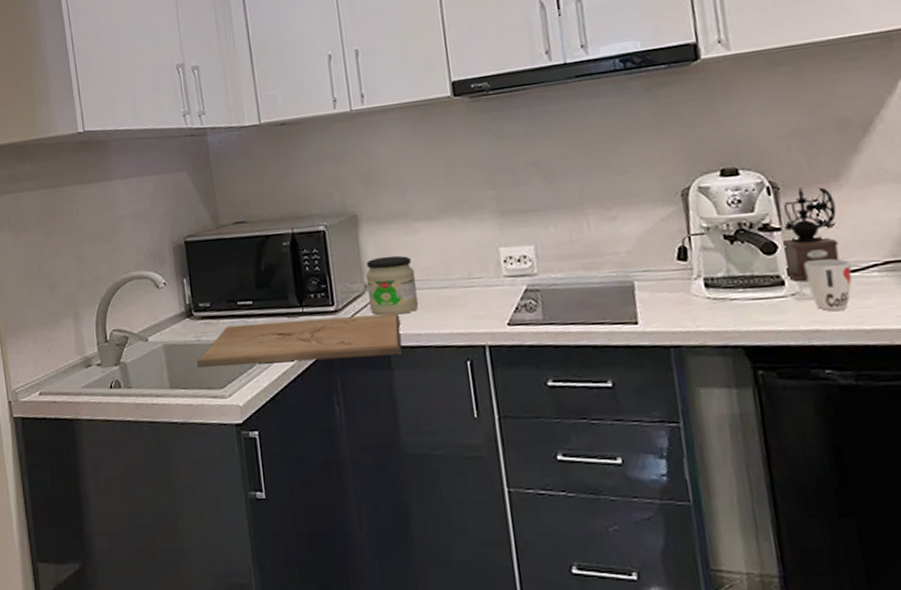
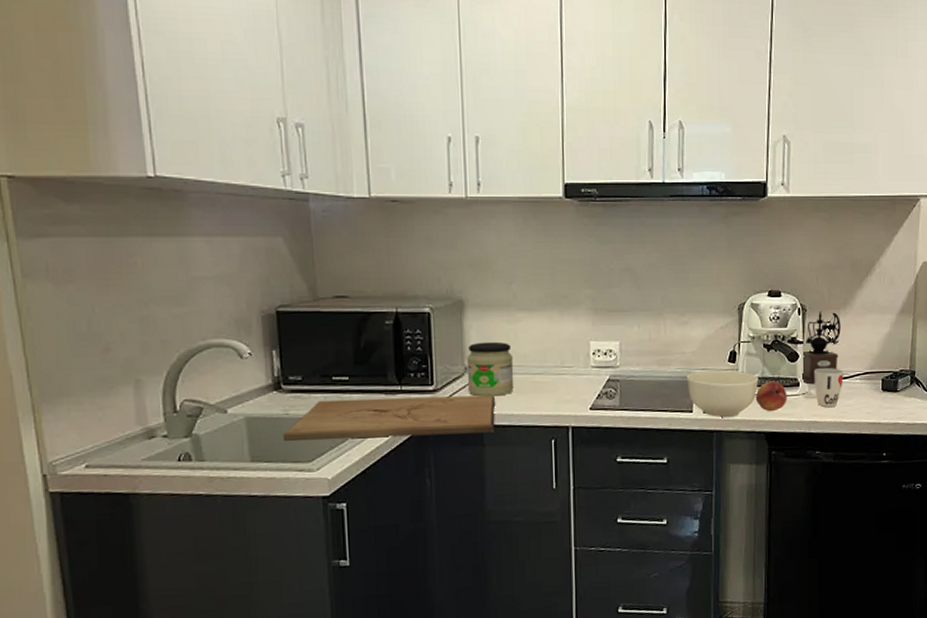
bowl: none [623,270,724,330] -> present [686,369,759,418]
fruit: none [722,280,770,320] -> present [755,381,787,412]

